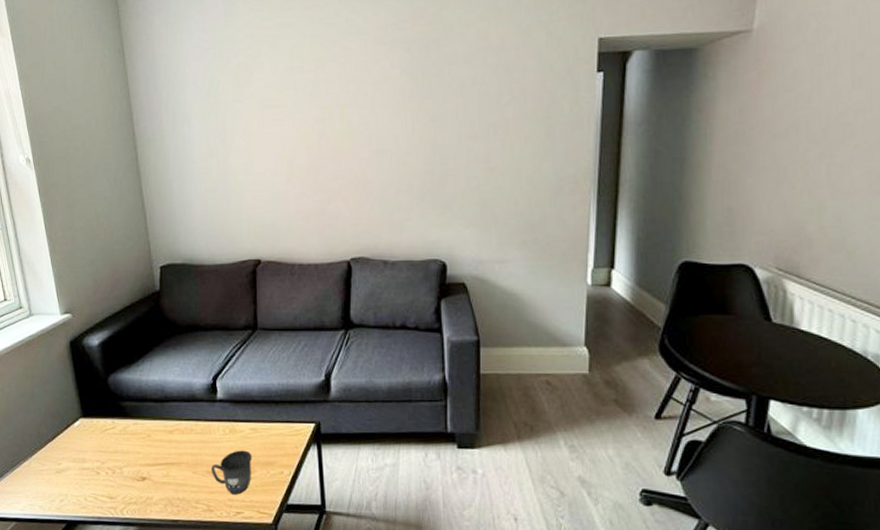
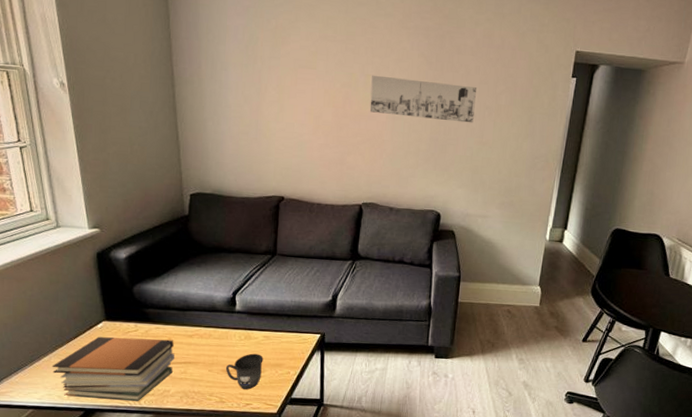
book stack: none [32,436,155,512] -> present [51,337,175,402]
wall art: none [348,102,476,149] -> present [369,75,477,123]

